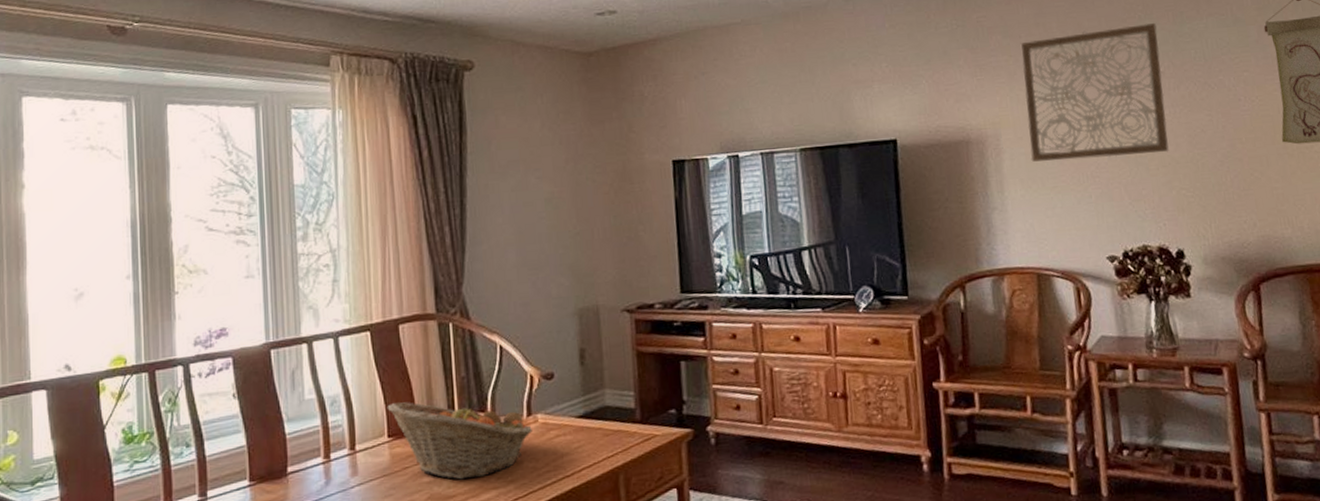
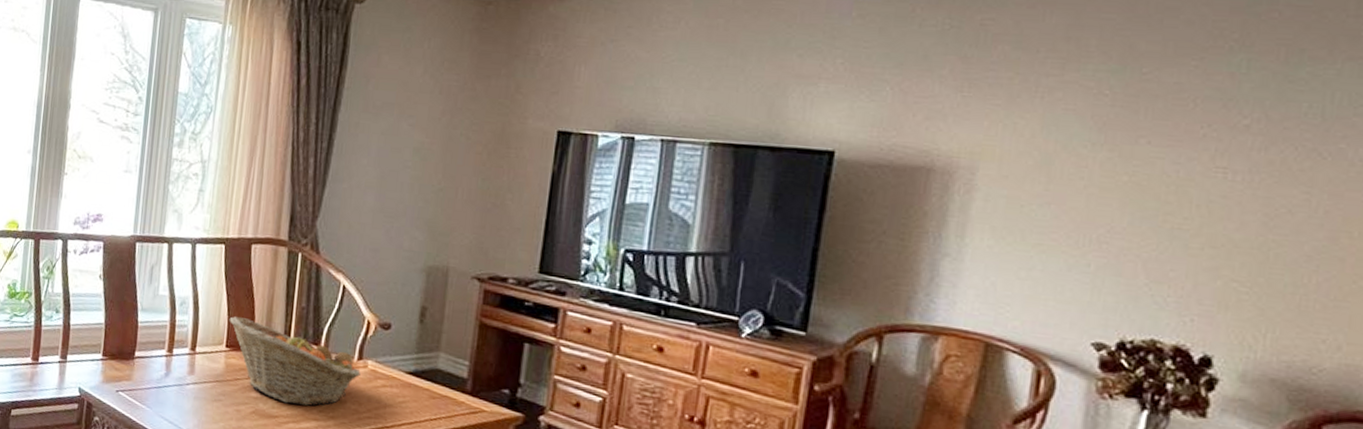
wall art: present [1021,23,1169,162] -> none [1013,55,1255,230]

